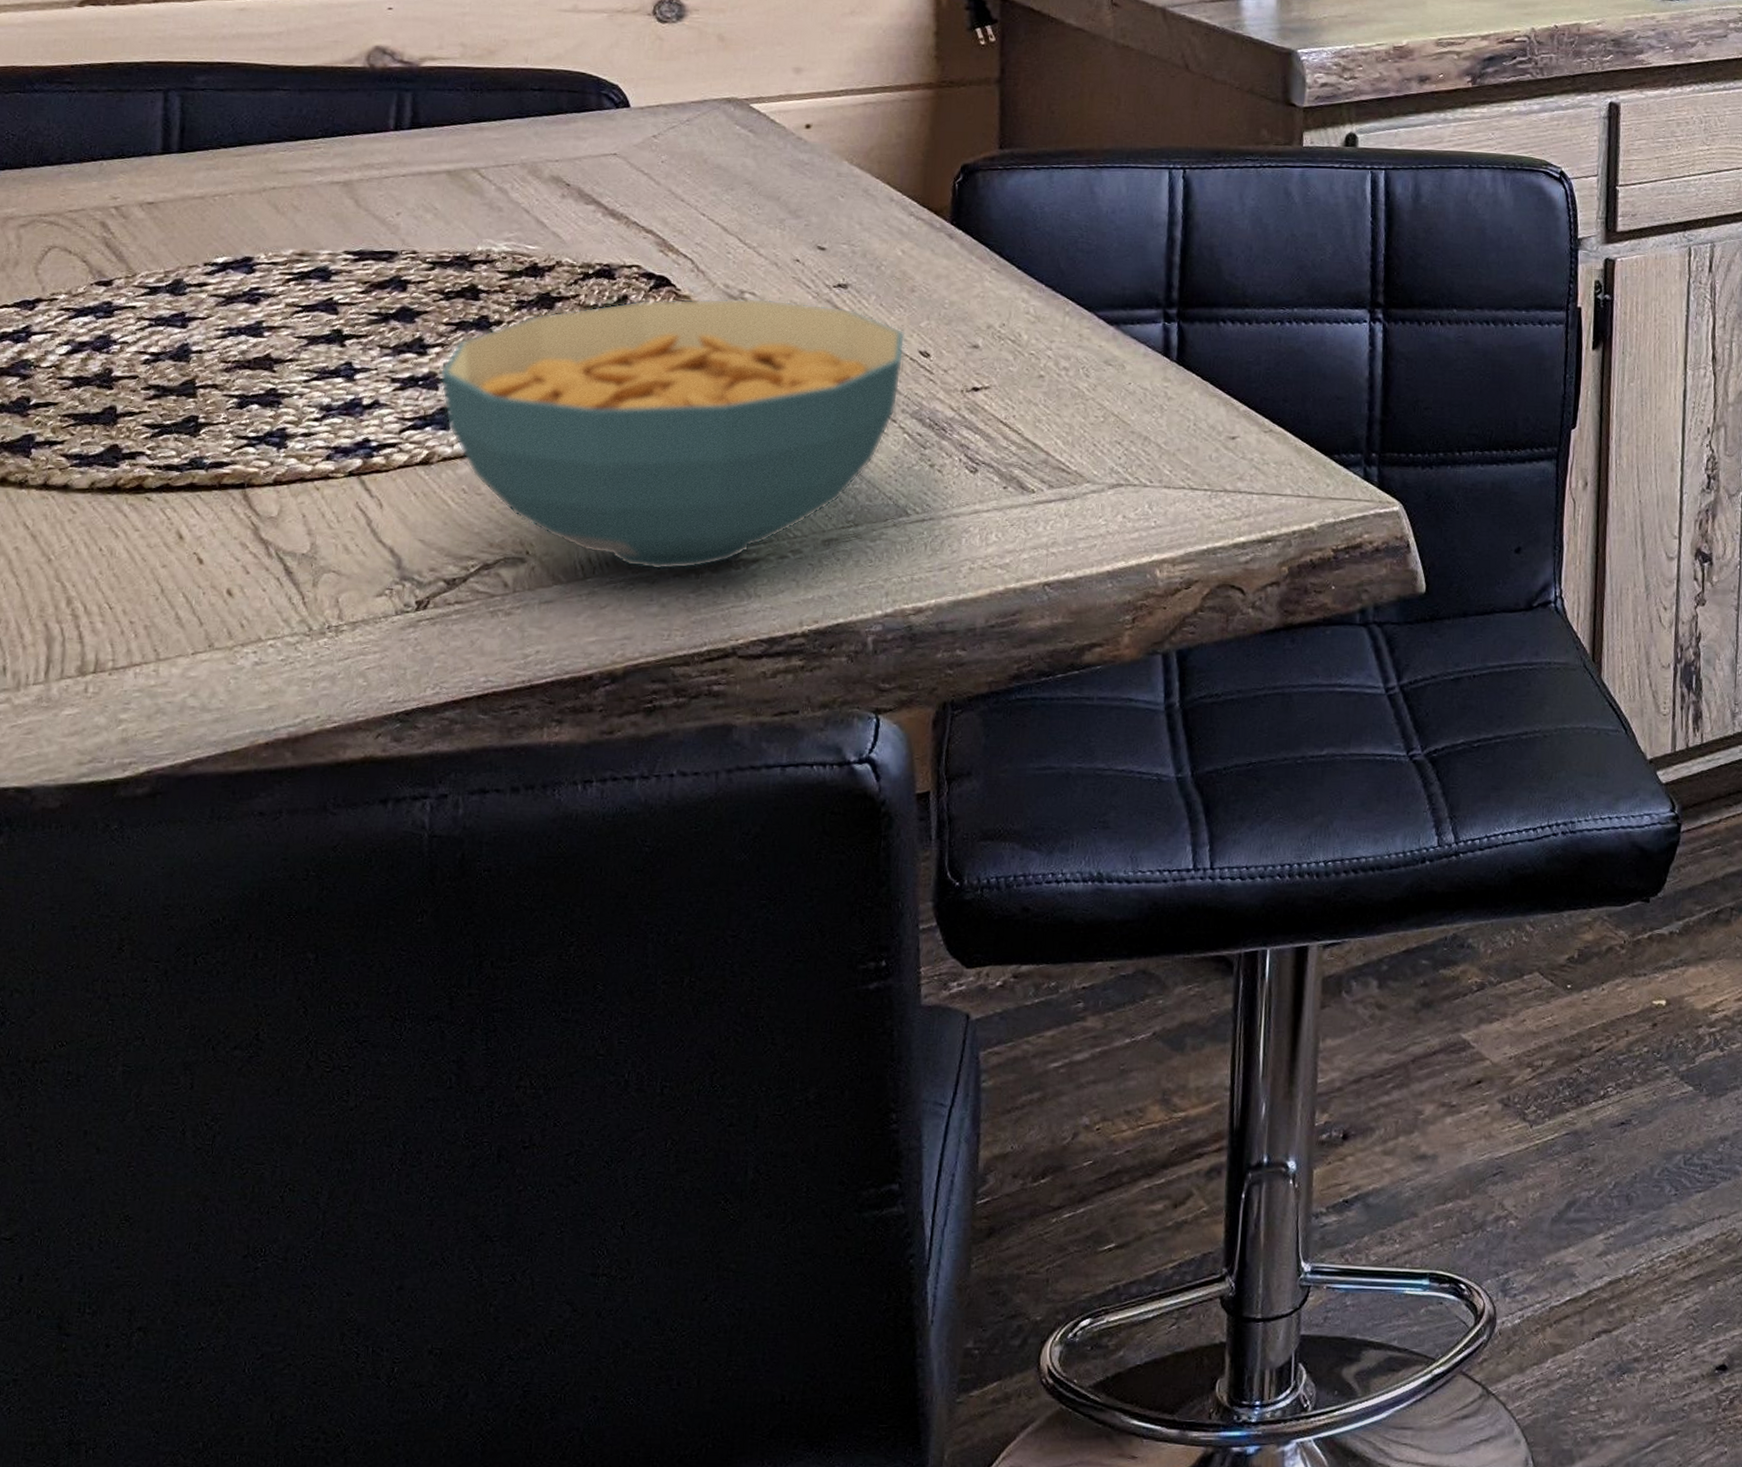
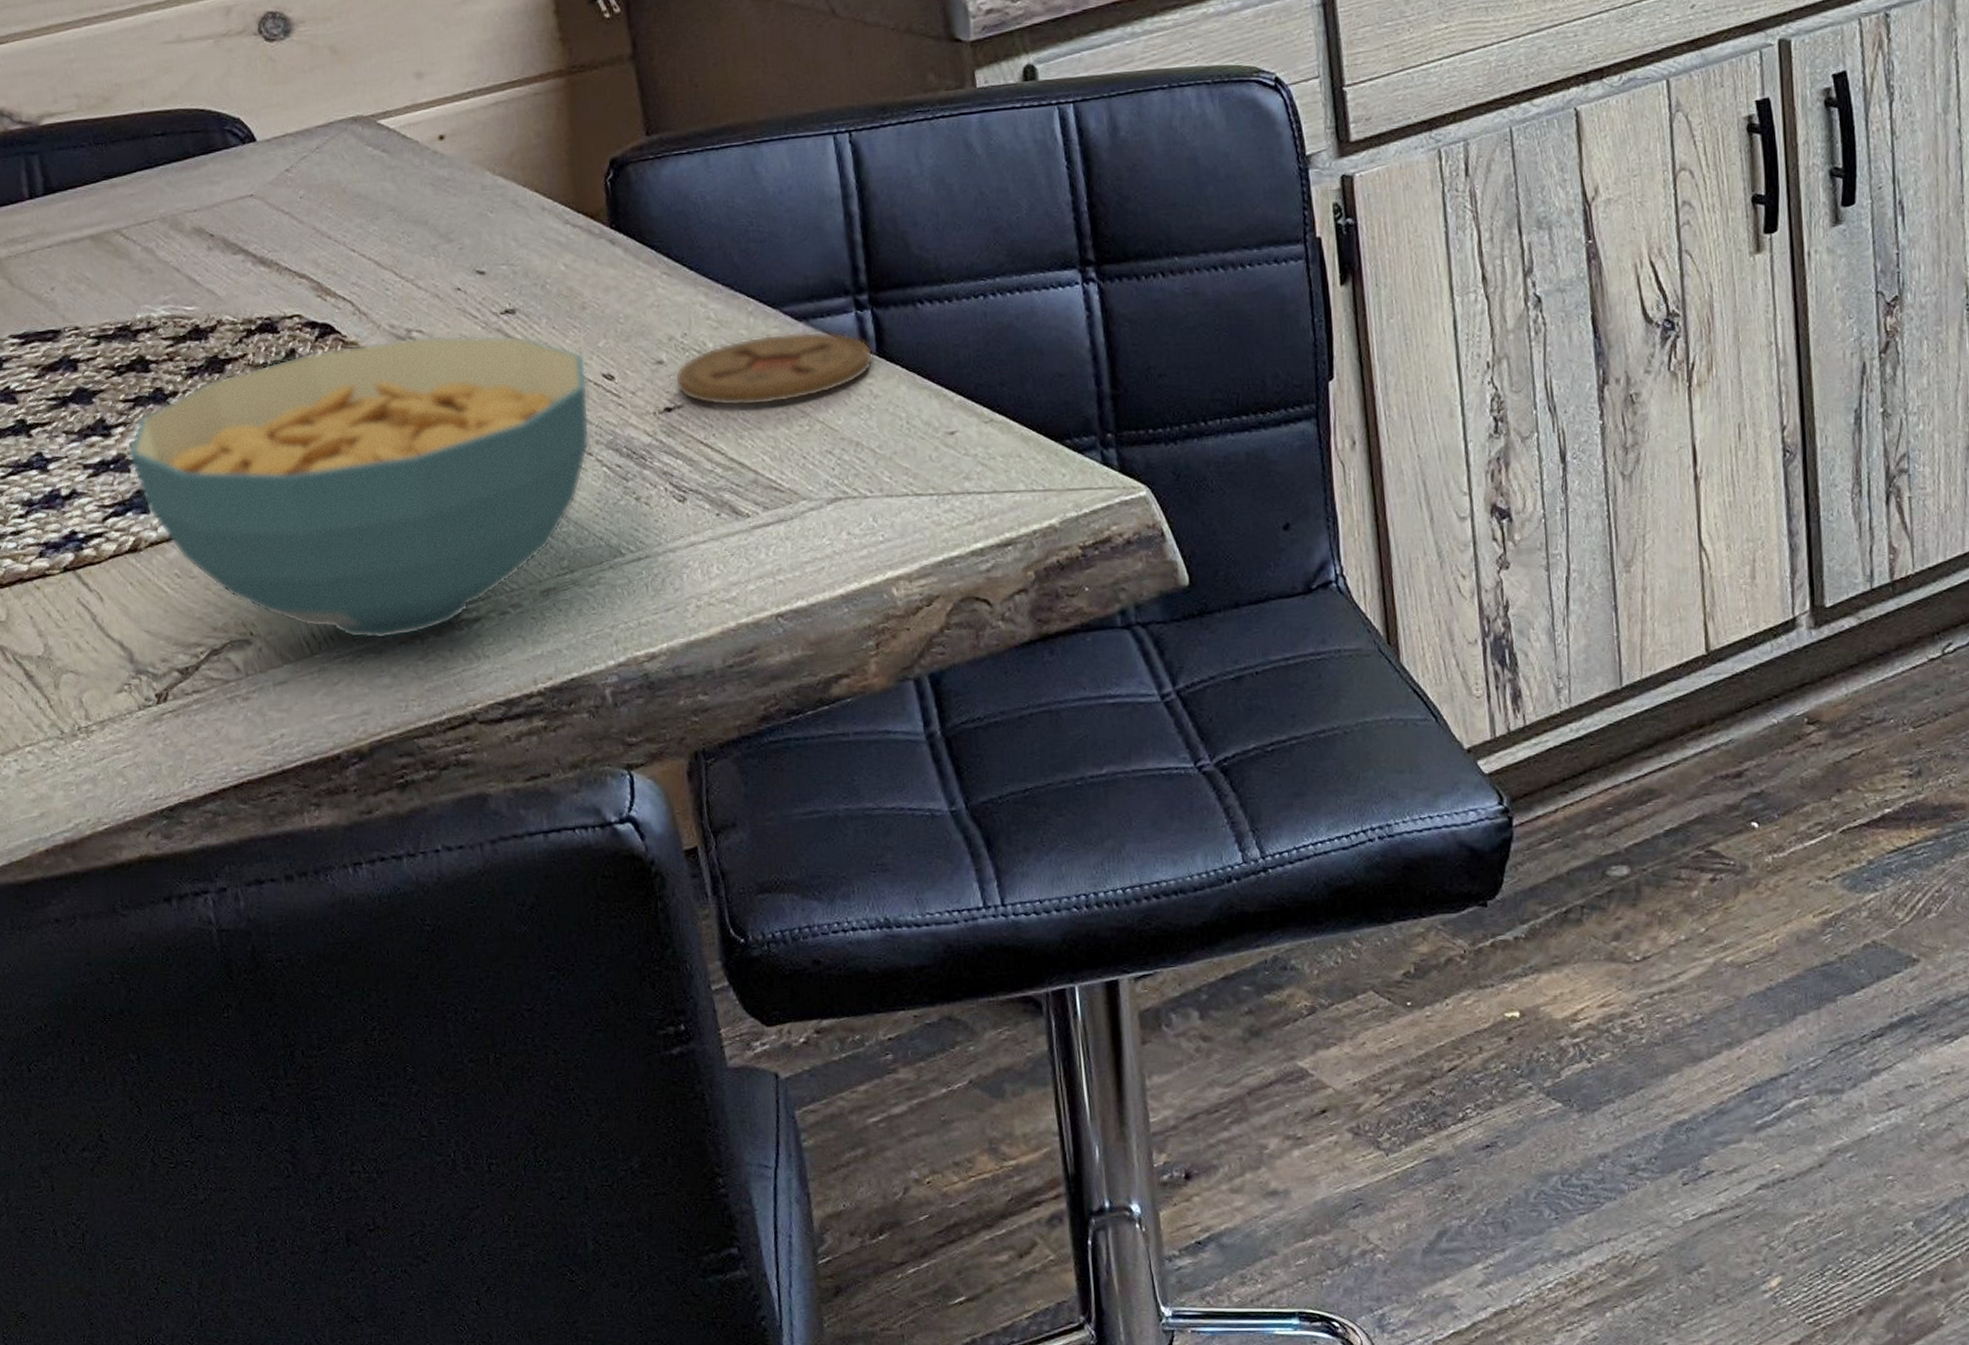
coaster: none [986,333,1174,395] -> present [674,331,874,407]

